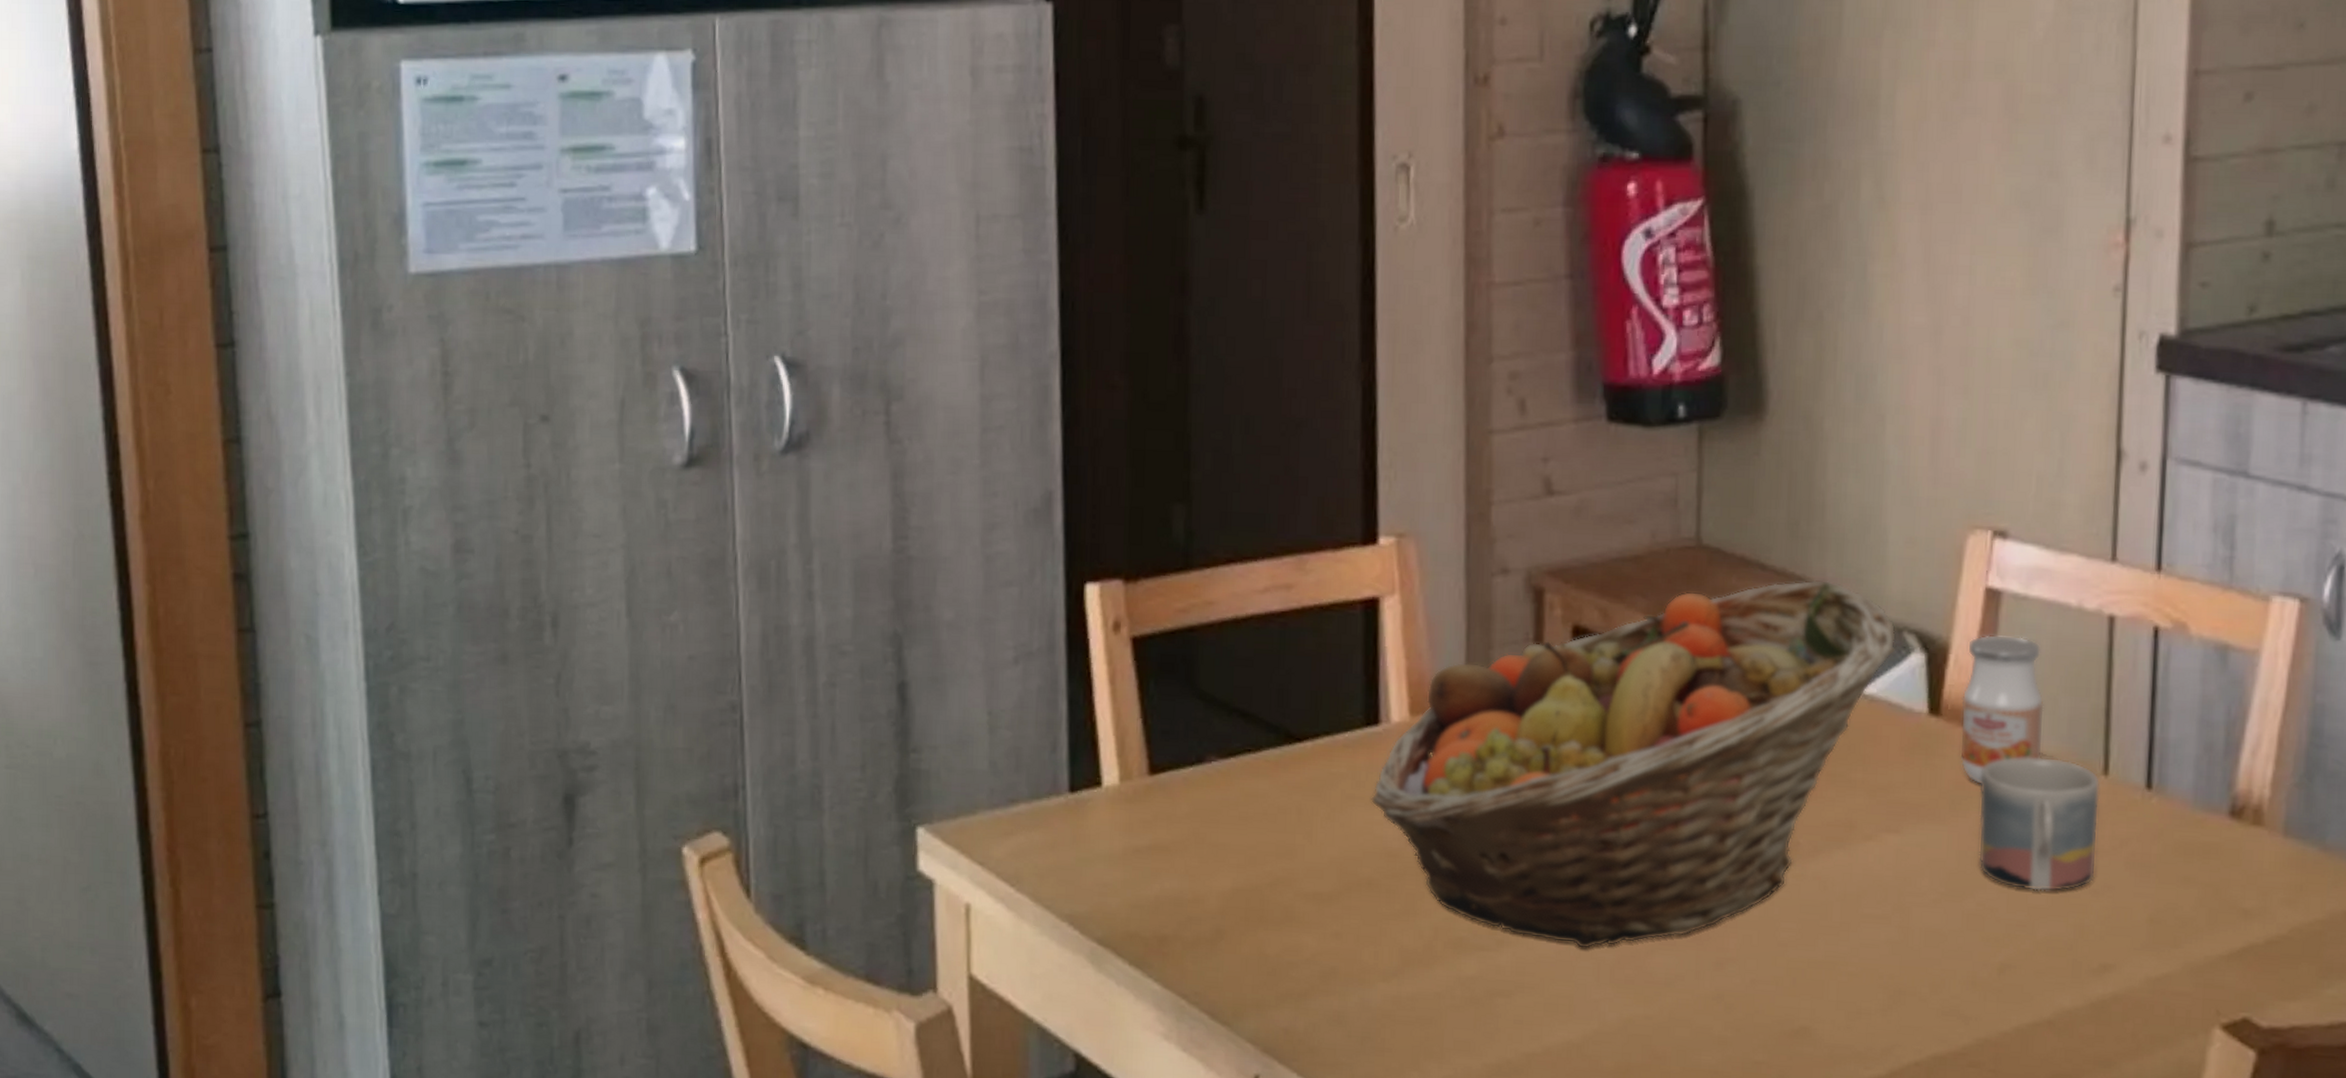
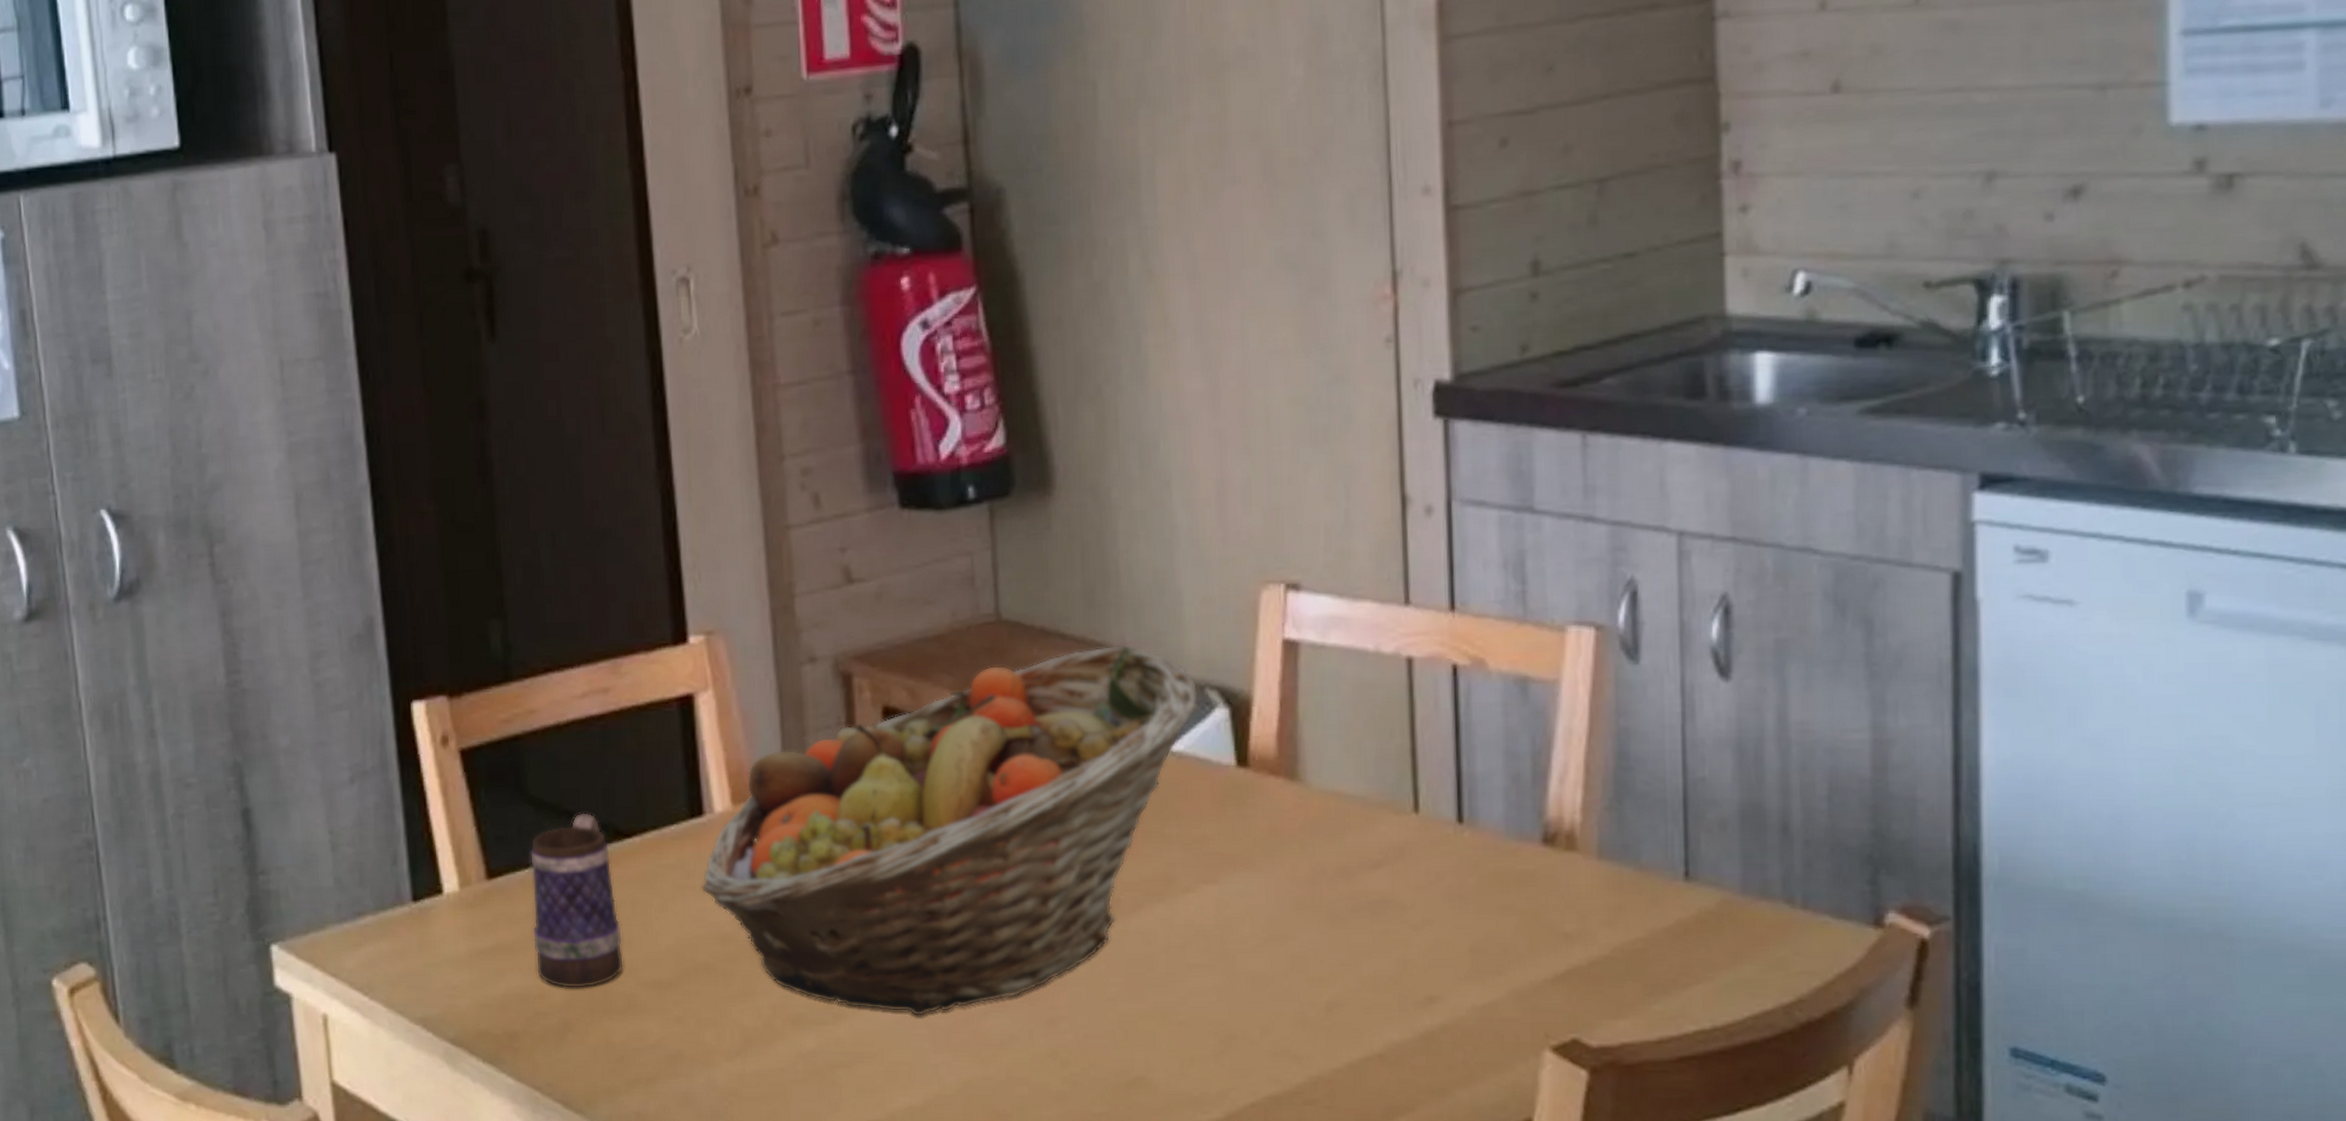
mug: none [1191,712,1286,896] -> present [529,813,624,989]
jam jar: present [1959,634,2044,785] -> none [1268,683,1353,831]
mug: present [1978,757,2101,892] -> none [1293,799,1415,929]

